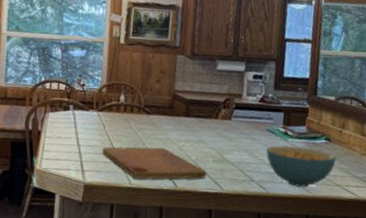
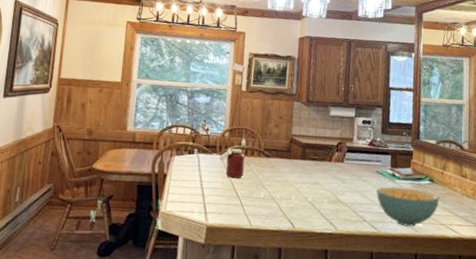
jar: none [95,104,124,136] -> present [218,148,245,179]
cutting board: present [102,147,207,180] -> none [224,189,323,221]

